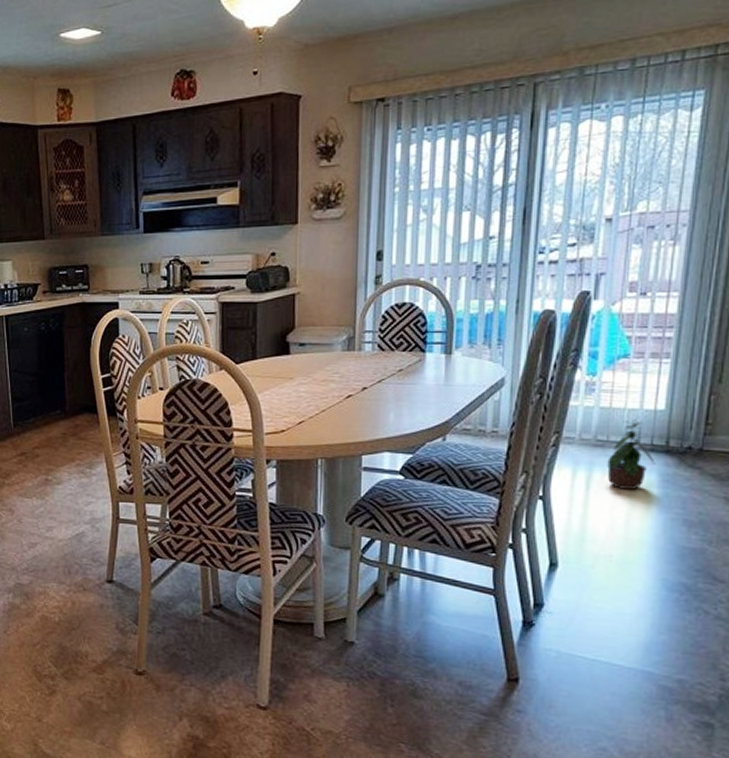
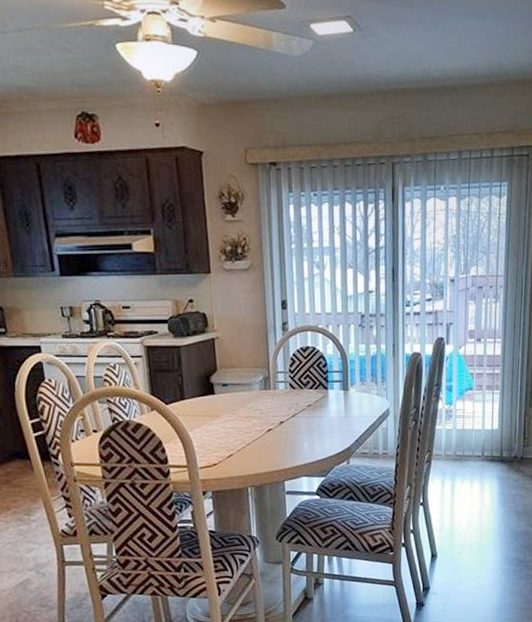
potted plant: present [607,418,655,490] -> none [464,437,495,492]

